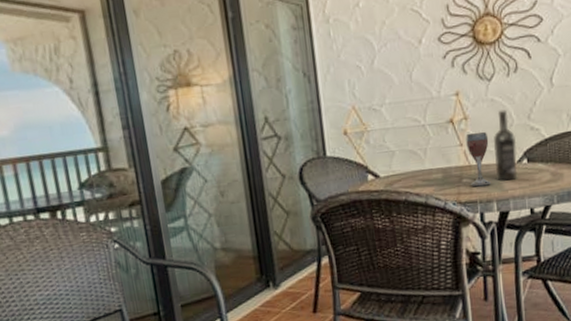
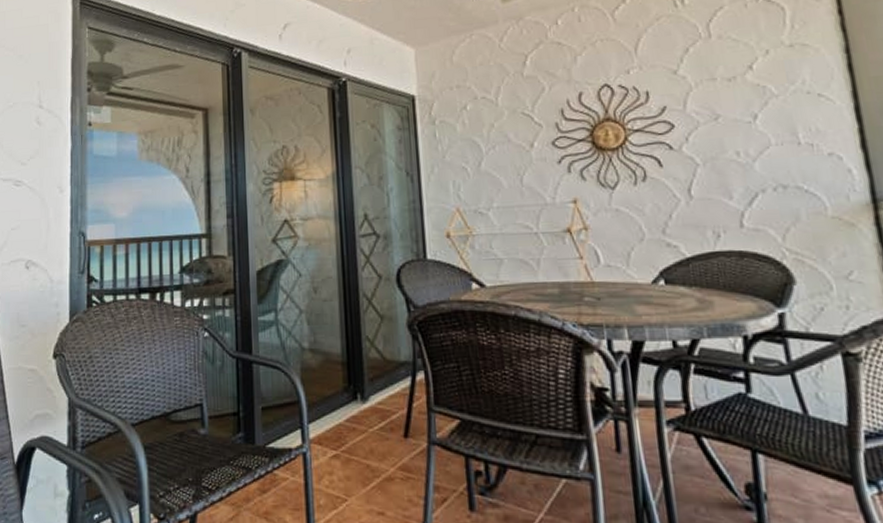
cup: present [466,132,492,187] -> none [586,245,621,308]
wine bottle: present [493,109,517,181] -> none [620,221,652,305]

